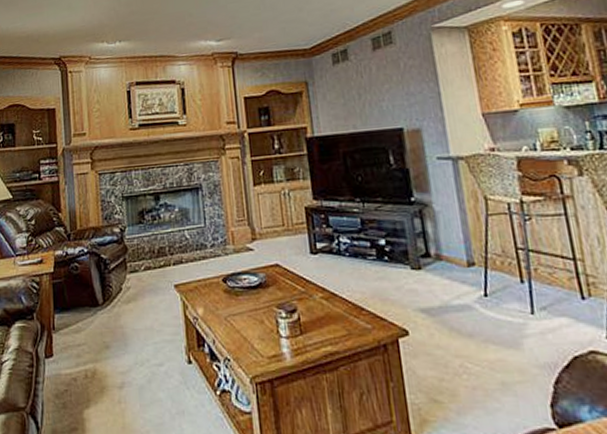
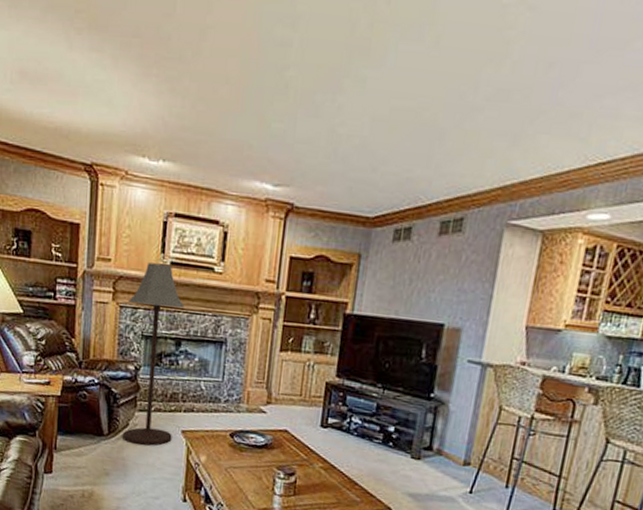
floor lamp: none [106,127,166,309] -> present [122,262,185,446]

